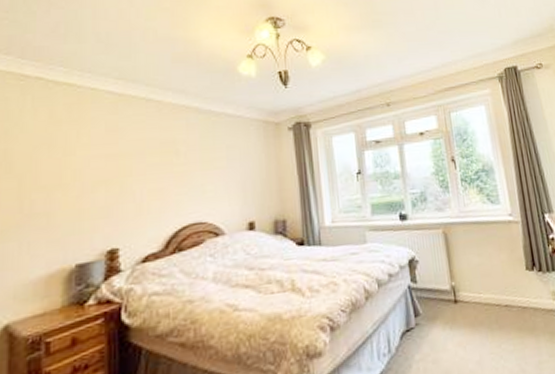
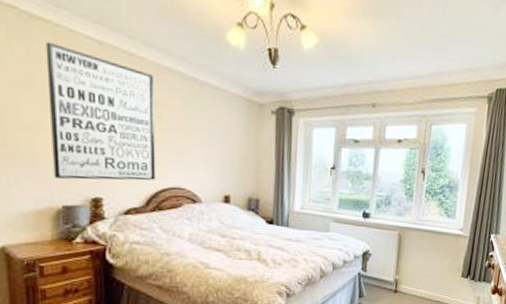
wall art: none [67,102,175,235] -> present [45,41,155,181]

